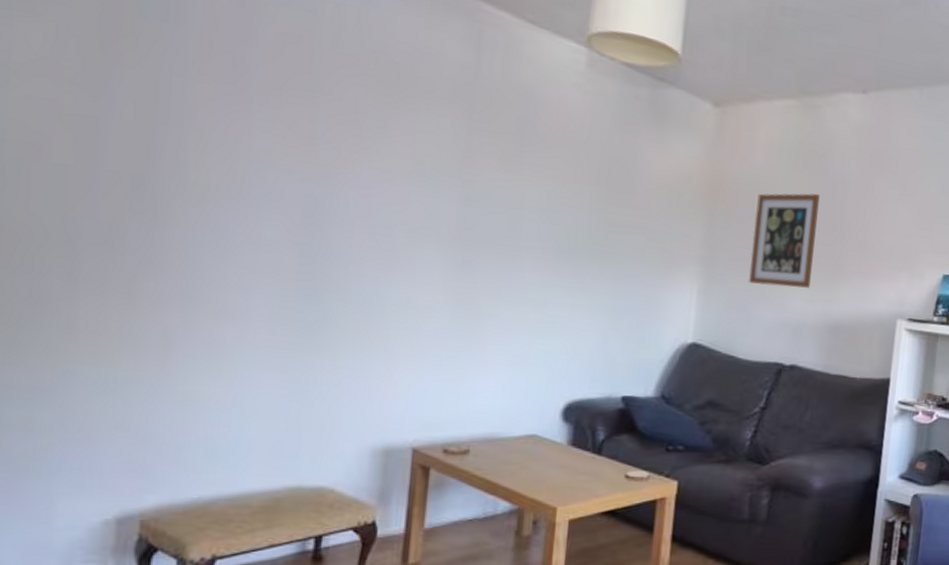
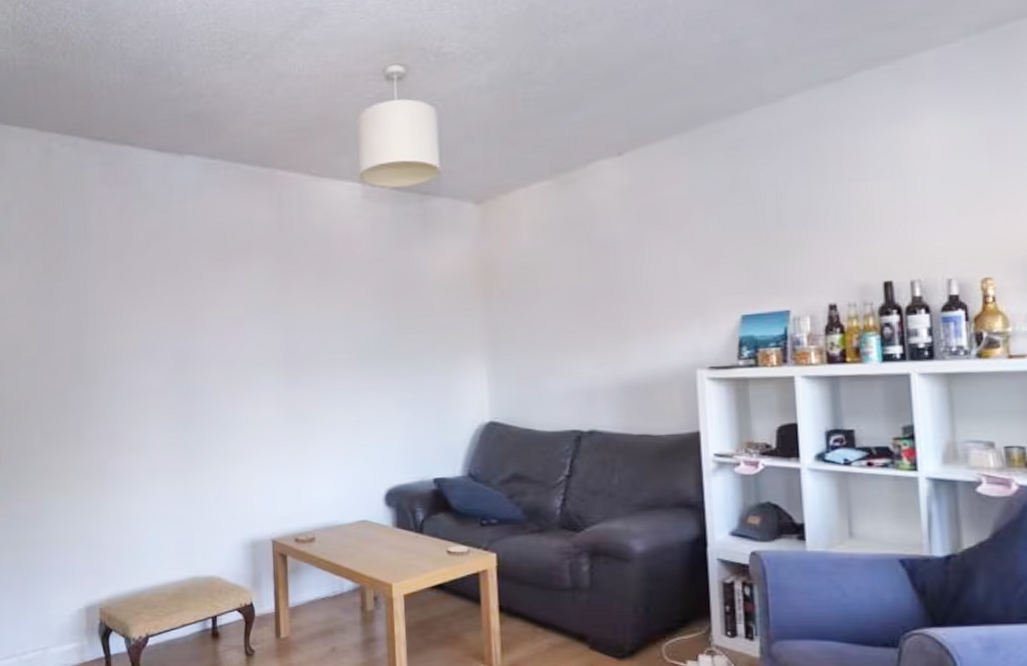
wall art: present [748,193,820,288] -> none [529,261,596,358]

